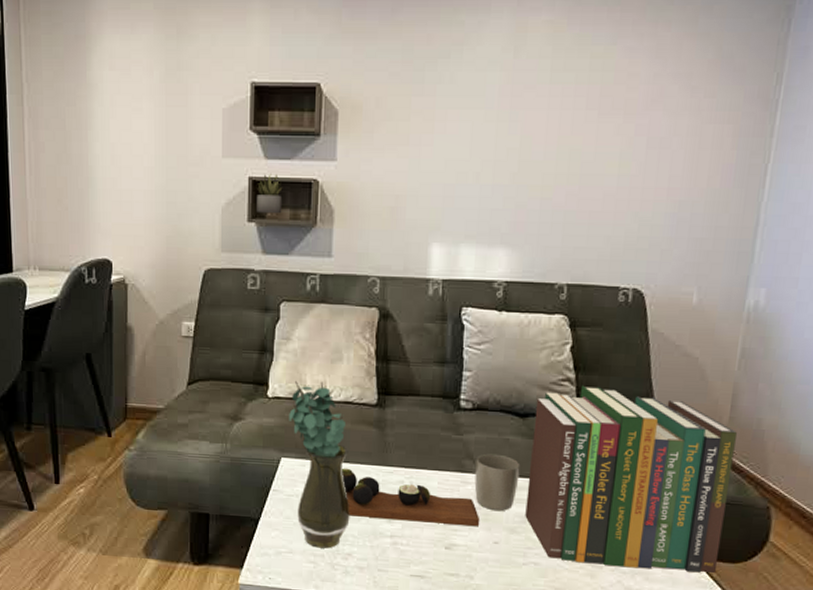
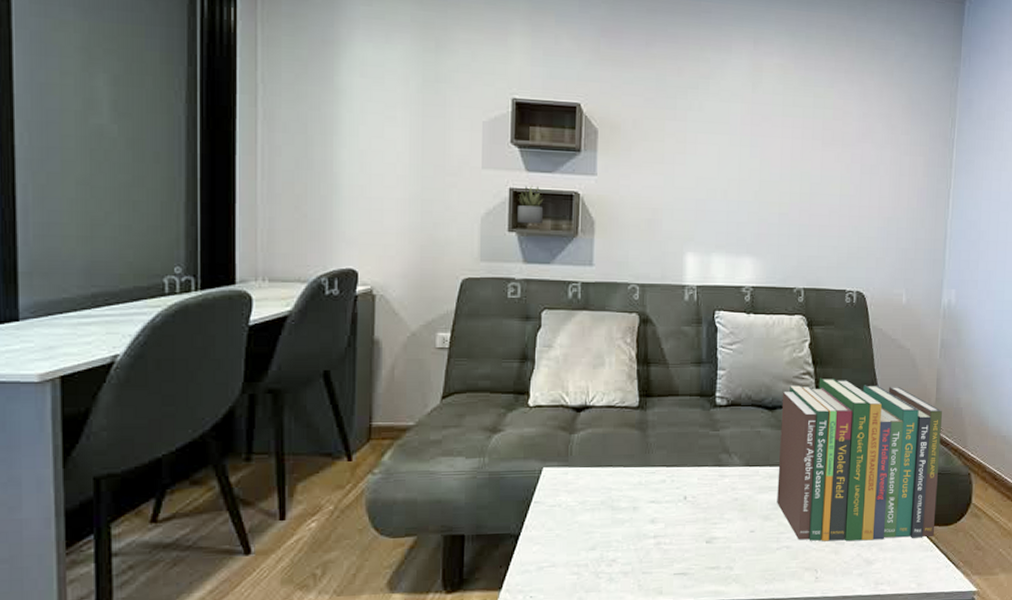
vase: present [289,380,350,549] -> none [551,387,614,558]
decorative tray: present [341,468,479,527] -> none [604,472,736,521]
mug: present [474,453,520,512] -> none [731,446,771,501]

